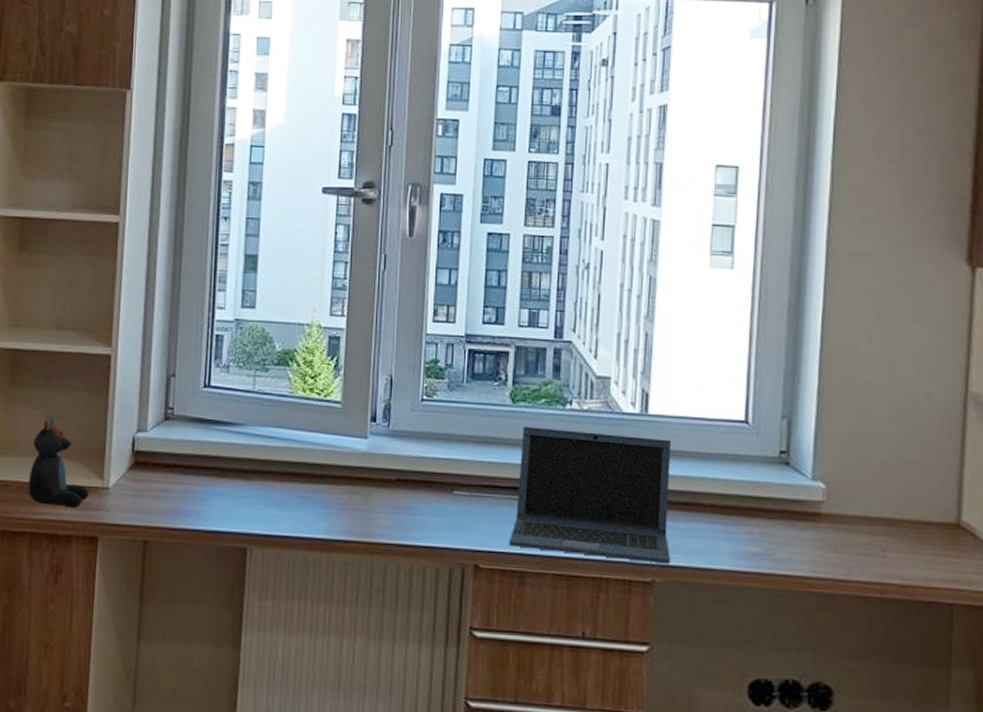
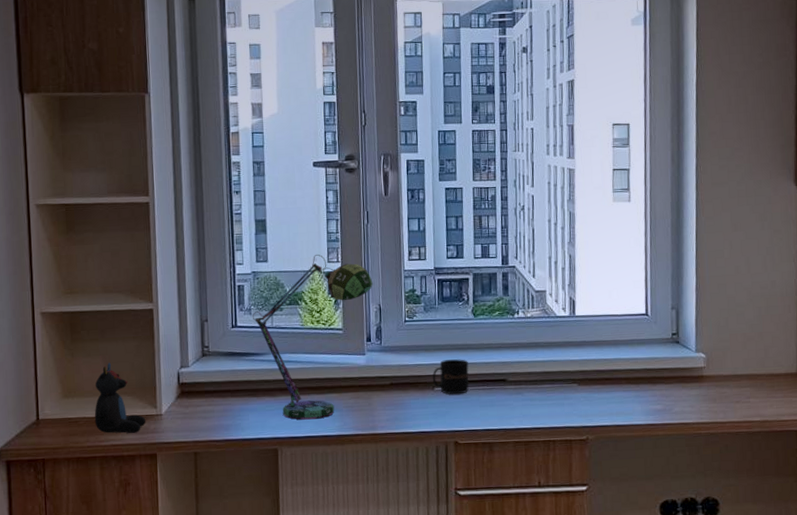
desk lamp: none [230,305,385,515] -> present [252,255,373,420]
mug: none [451,455,500,503] -> present [432,359,469,395]
laptop: present [509,427,672,564] -> none [479,333,598,425]

